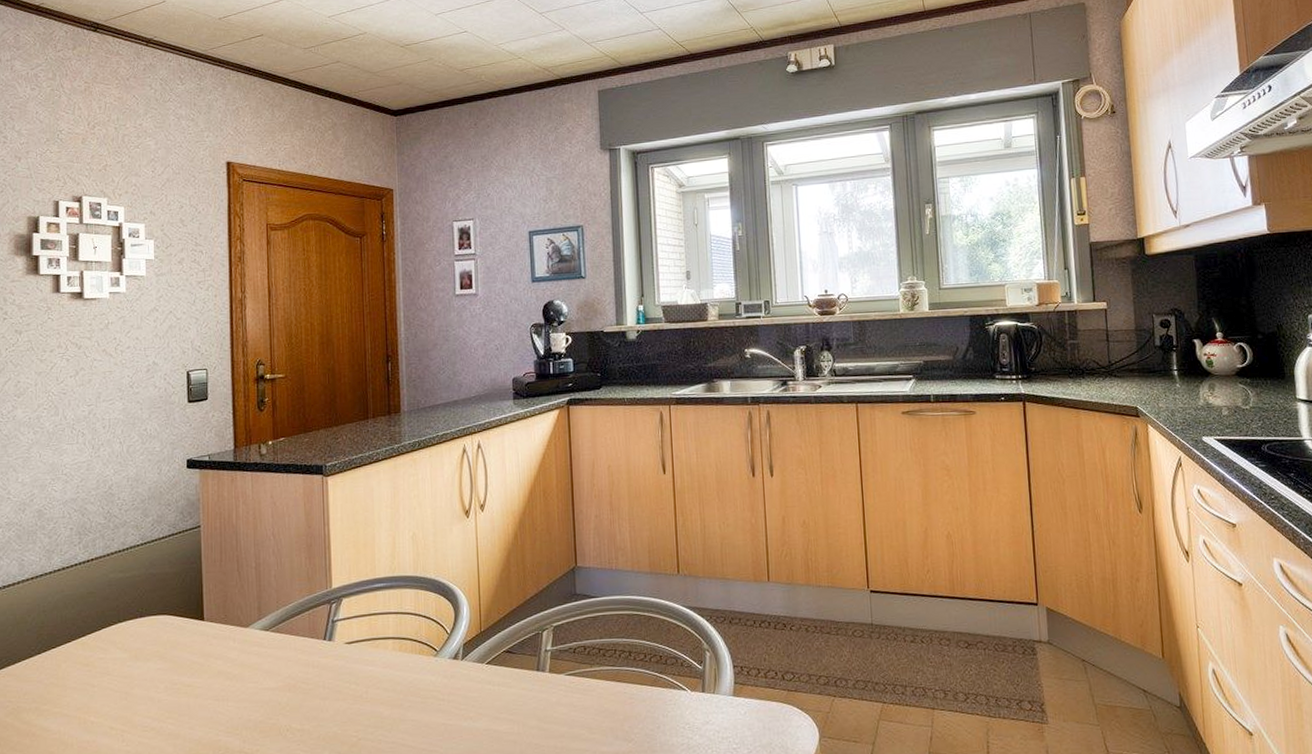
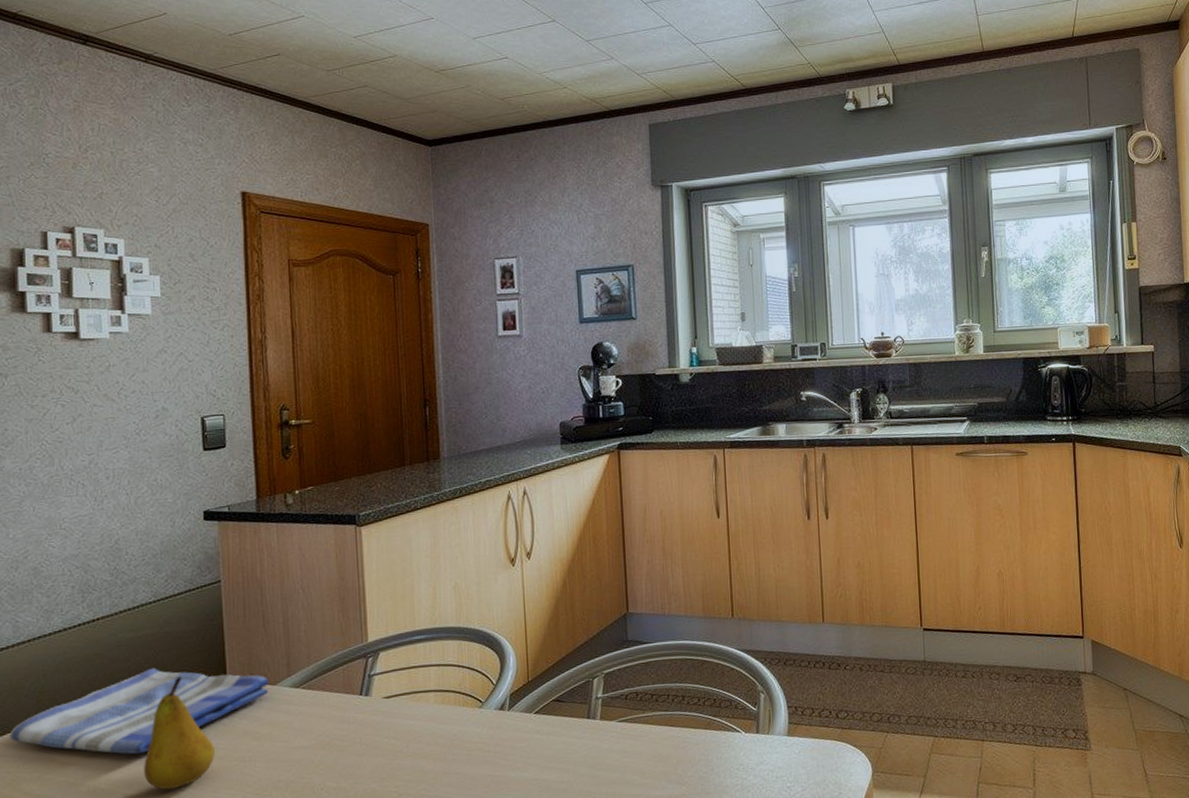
dish towel: none [13,607,242,689] -> present [9,667,269,755]
fruit: none [129,616,192,725] -> present [144,676,215,790]

